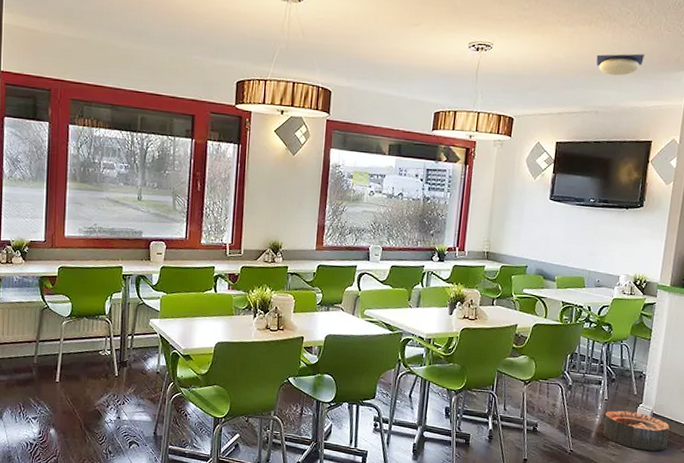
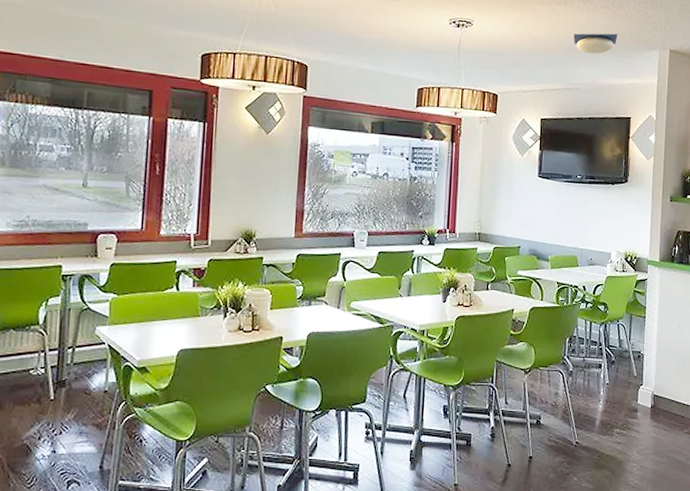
basket: present [603,410,670,451] -> none [607,394,671,435]

